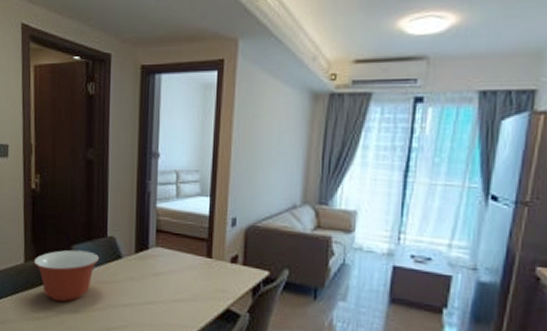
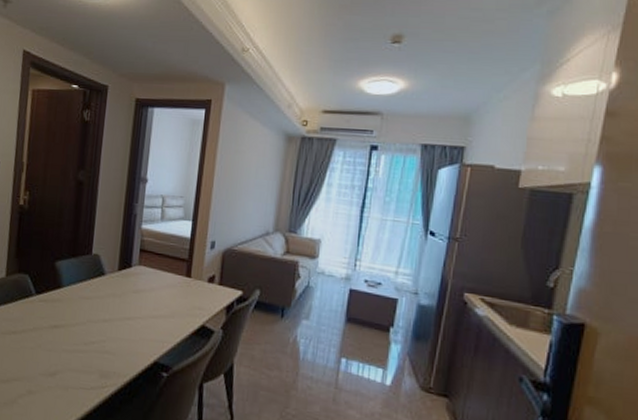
mixing bowl: present [34,249,100,302] -> none [15,265,83,317]

